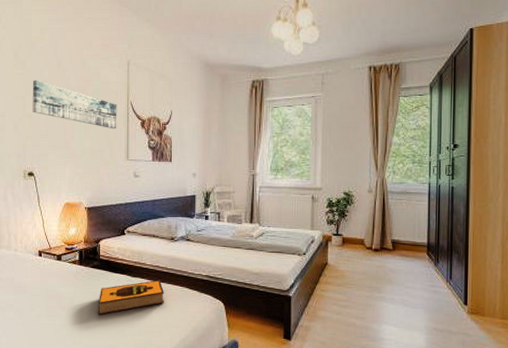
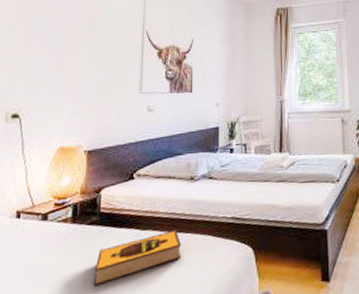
wall art: present [32,80,117,130] -> none [24,9,131,61]

